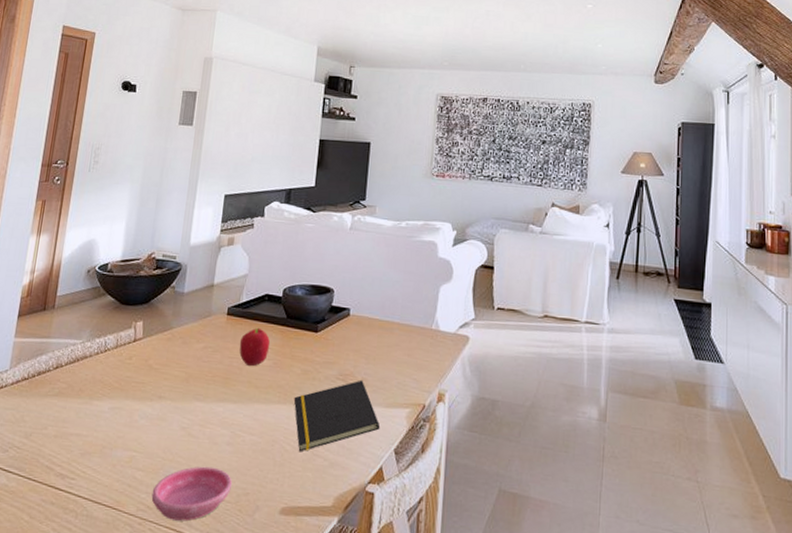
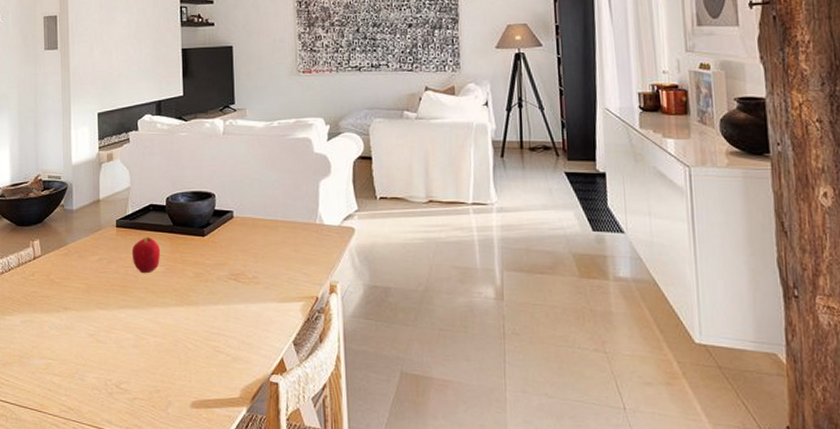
saucer: present [151,466,232,522] -> none [71,368,143,419]
notepad: present [294,380,380,452] -> none [190,278,277,350]

